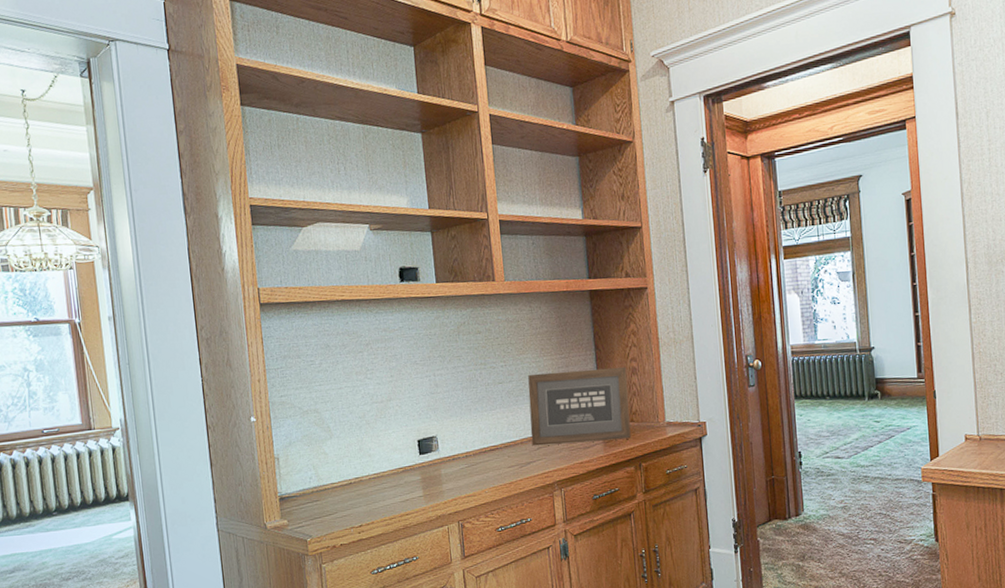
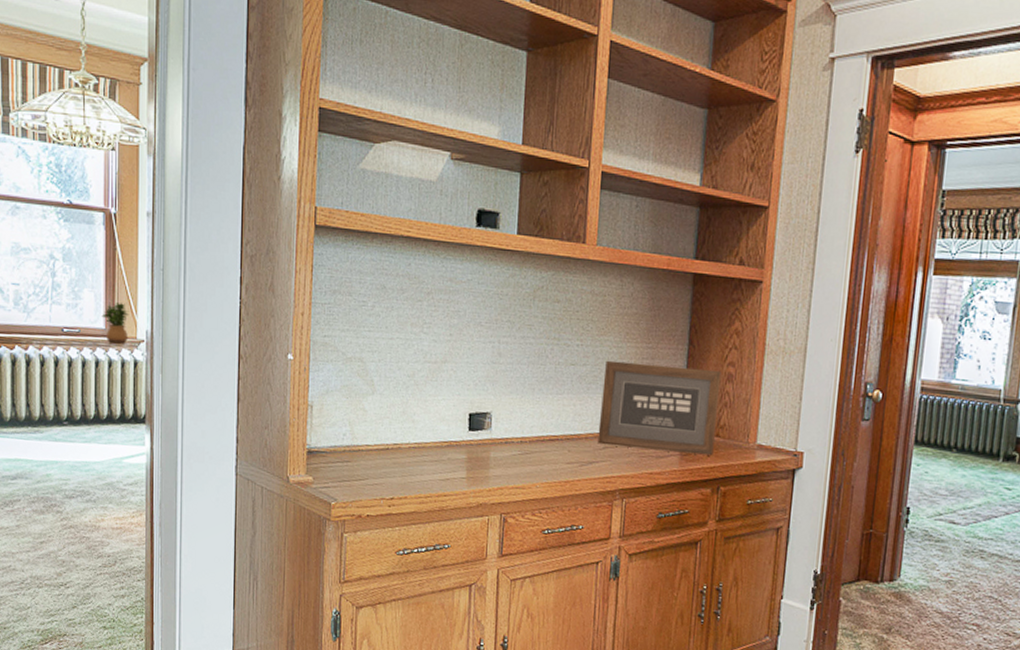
potted plant: none [77,399,105,437] -> present [101,303,129,346]

